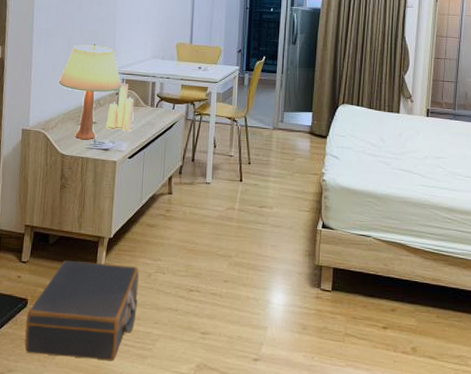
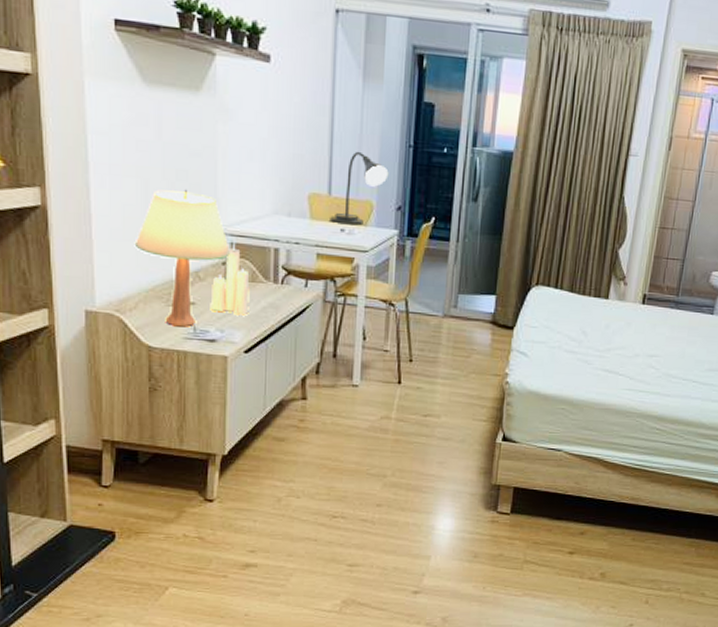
suitcase: present [24,260,139,361] -> none [116,483,265,600]
desk lamp: none [191,13,232,64] -> present [330,151,389,226]

